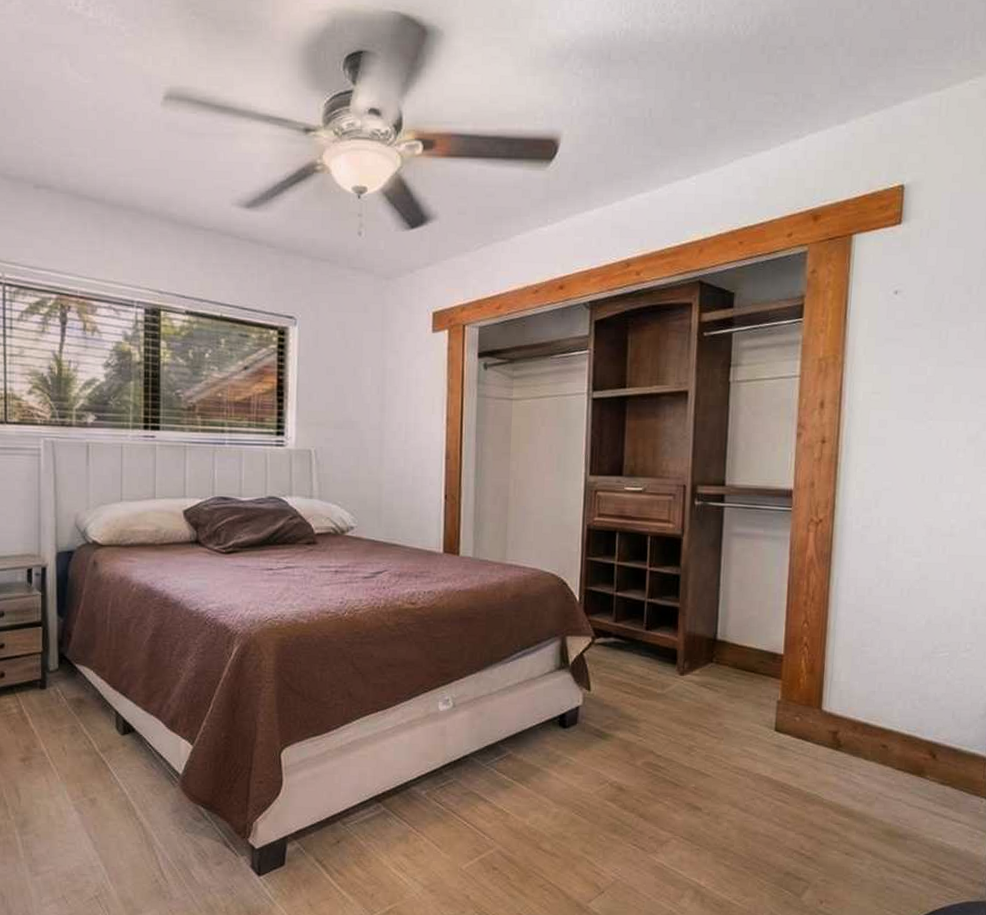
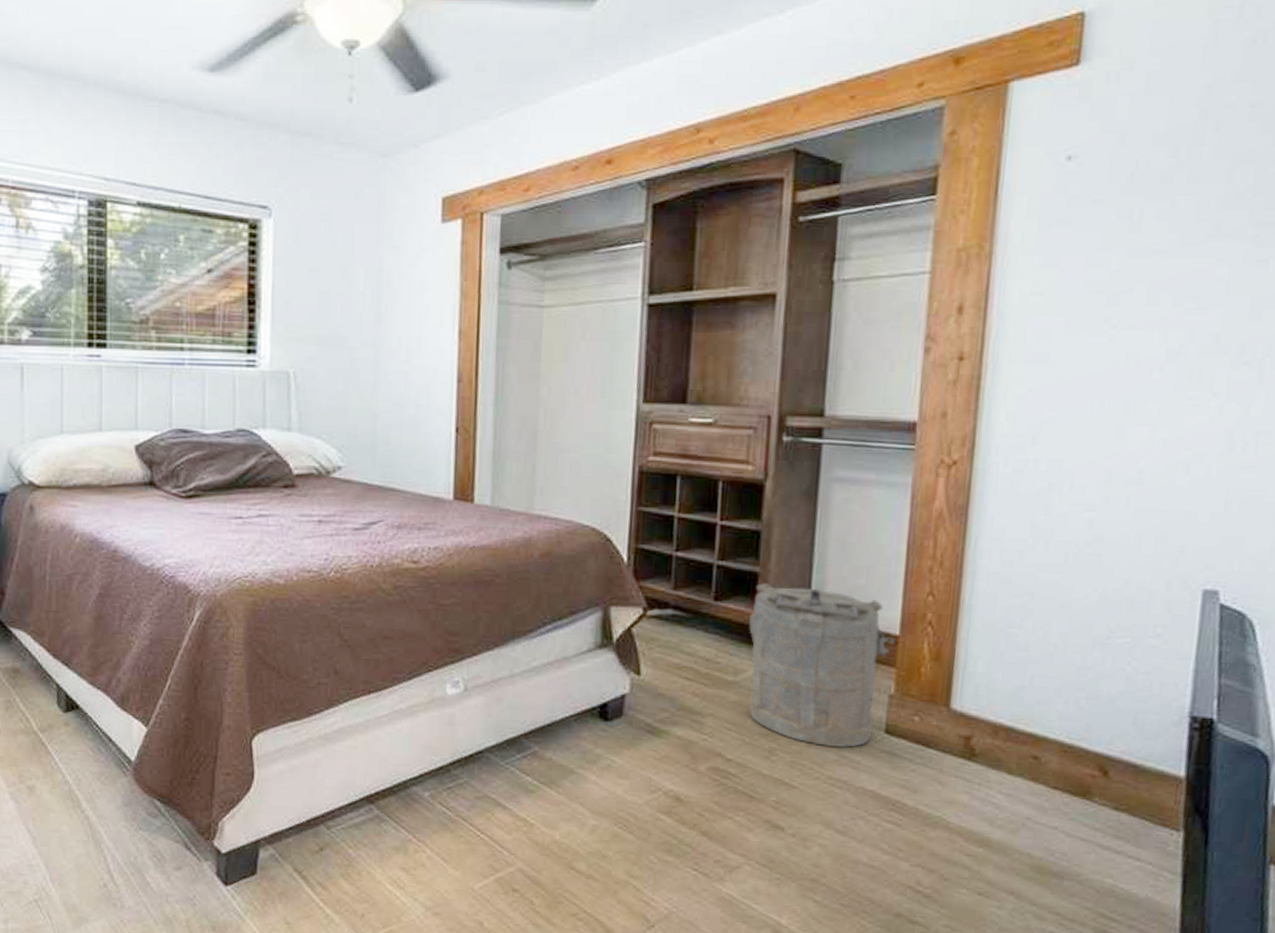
laundry hamper: none [672,616,780,744] -> present [749,583,895,748]

